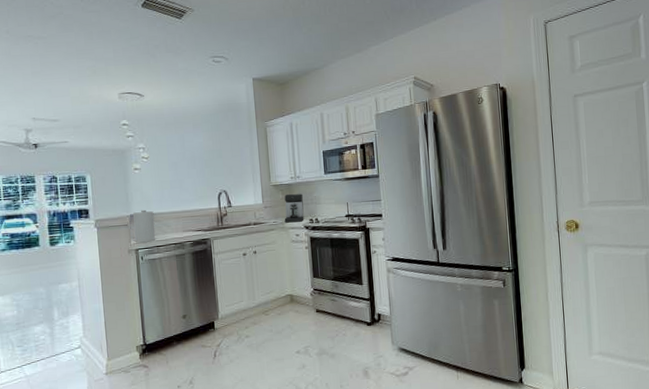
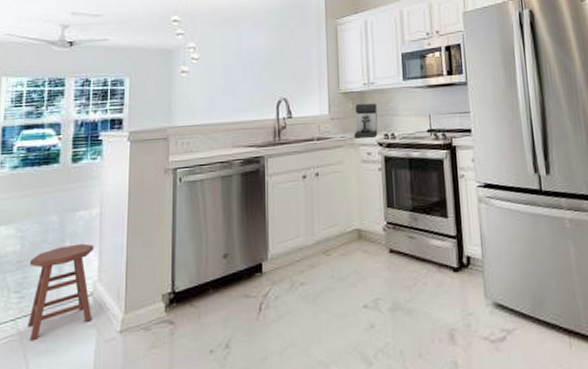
stool: none [26,309,83,382] -> present [28,243,94,341]
paper towel holder: present [133,209,156,243] -> none [173,120,200,161]

